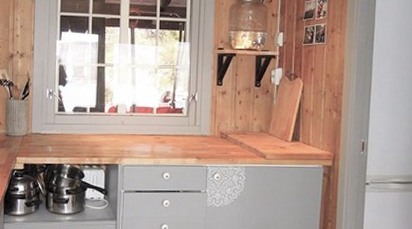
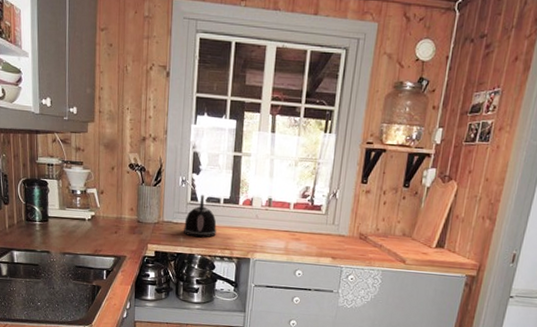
kettle: none [51,104,84,147] -> present [183,194,217,238]

